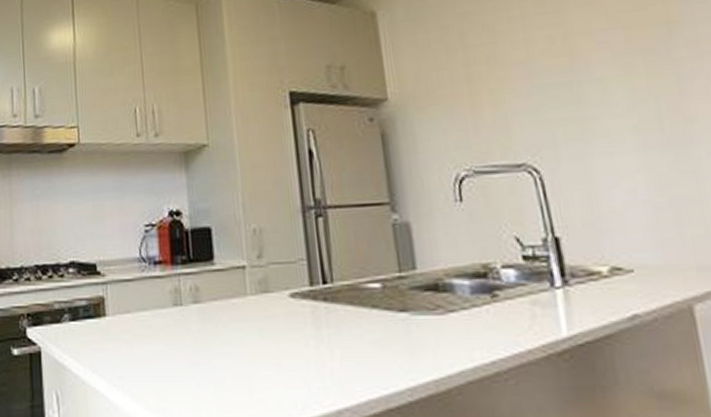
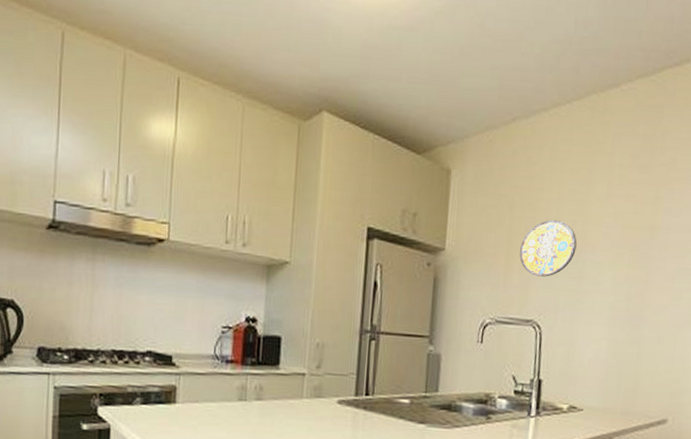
manhole cover: none [485,39,564,110] -> present [519,220,577,277]

